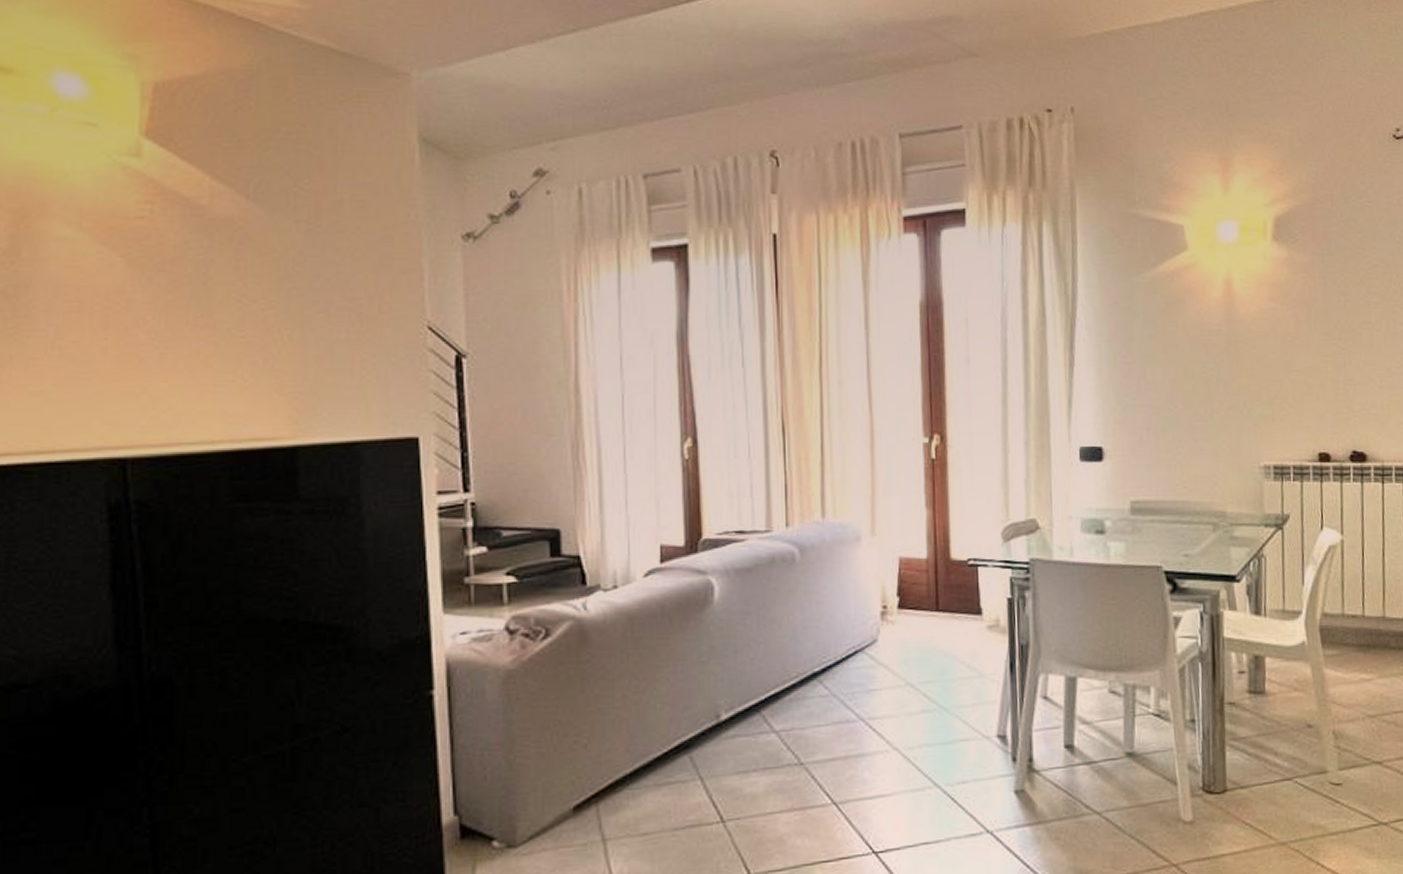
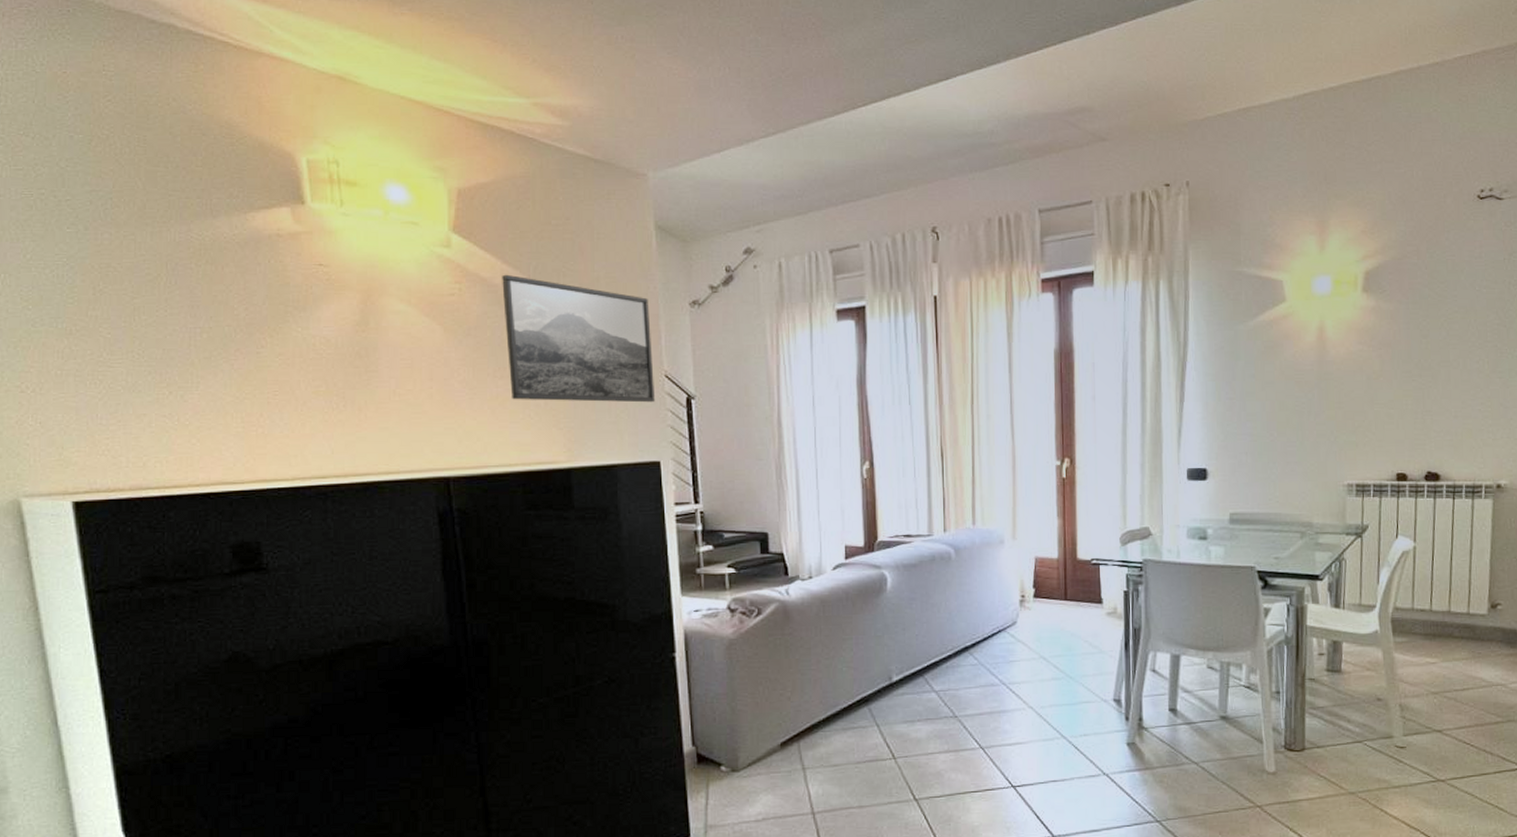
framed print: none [210,193,414,362] -> present [502,274,656,403]

